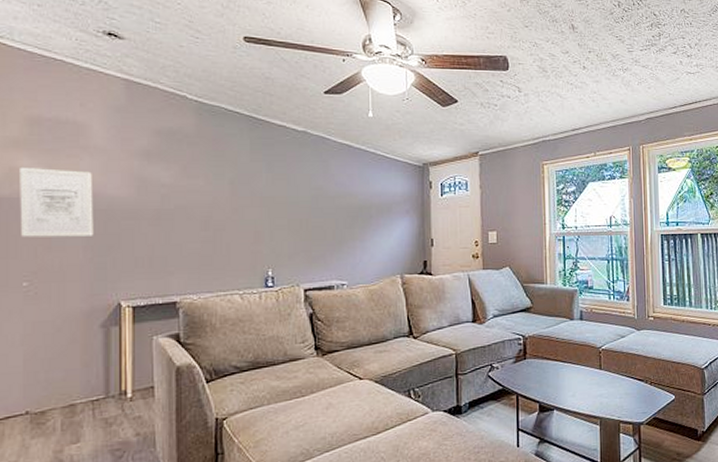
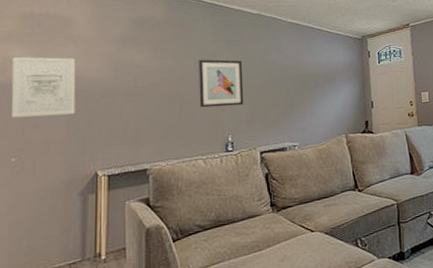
wall art: none [235,181,286,237] -> present [199,59,244,108]

